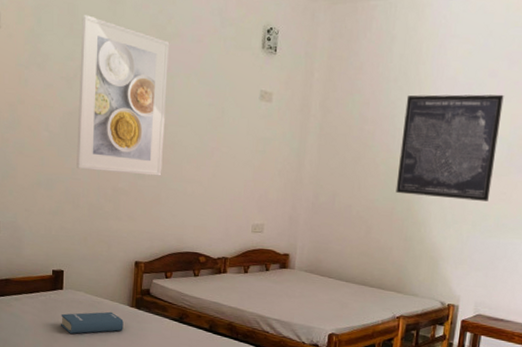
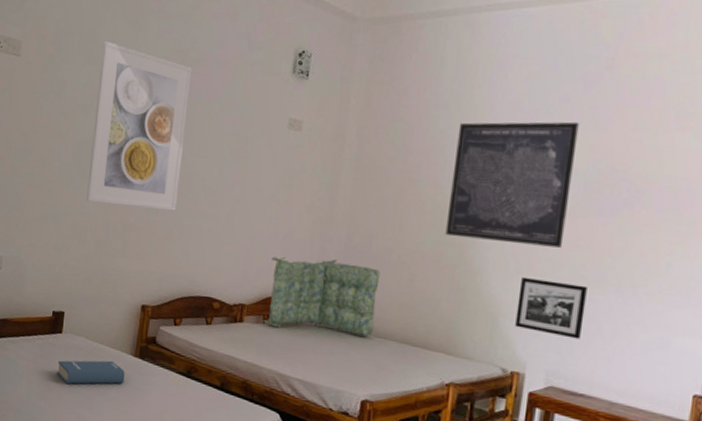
seat cushion: none [244,214,342,281] -> present [263,256,380,336]
picture frame: none [451,226,508,276] -> present [515,276,587,339]

